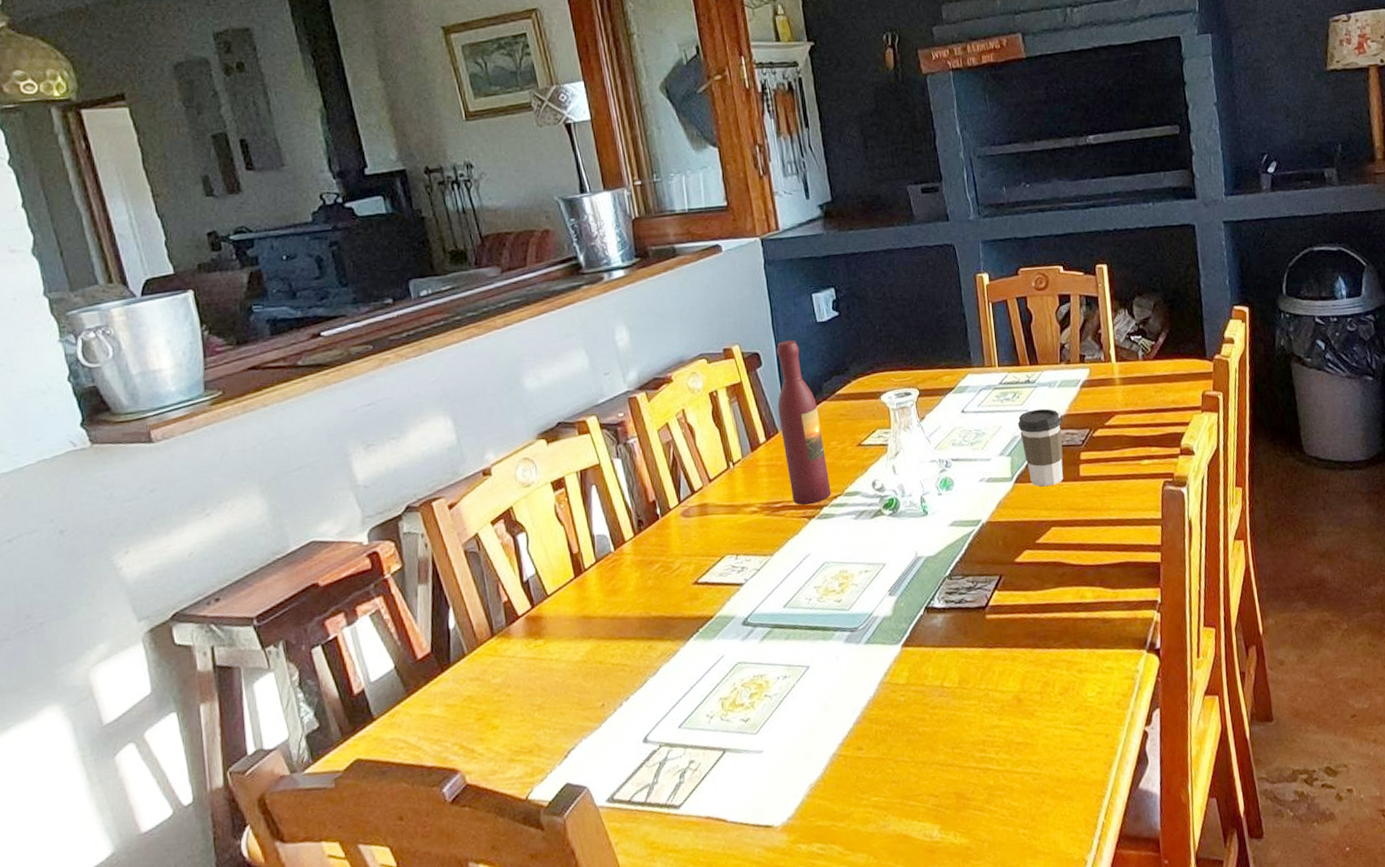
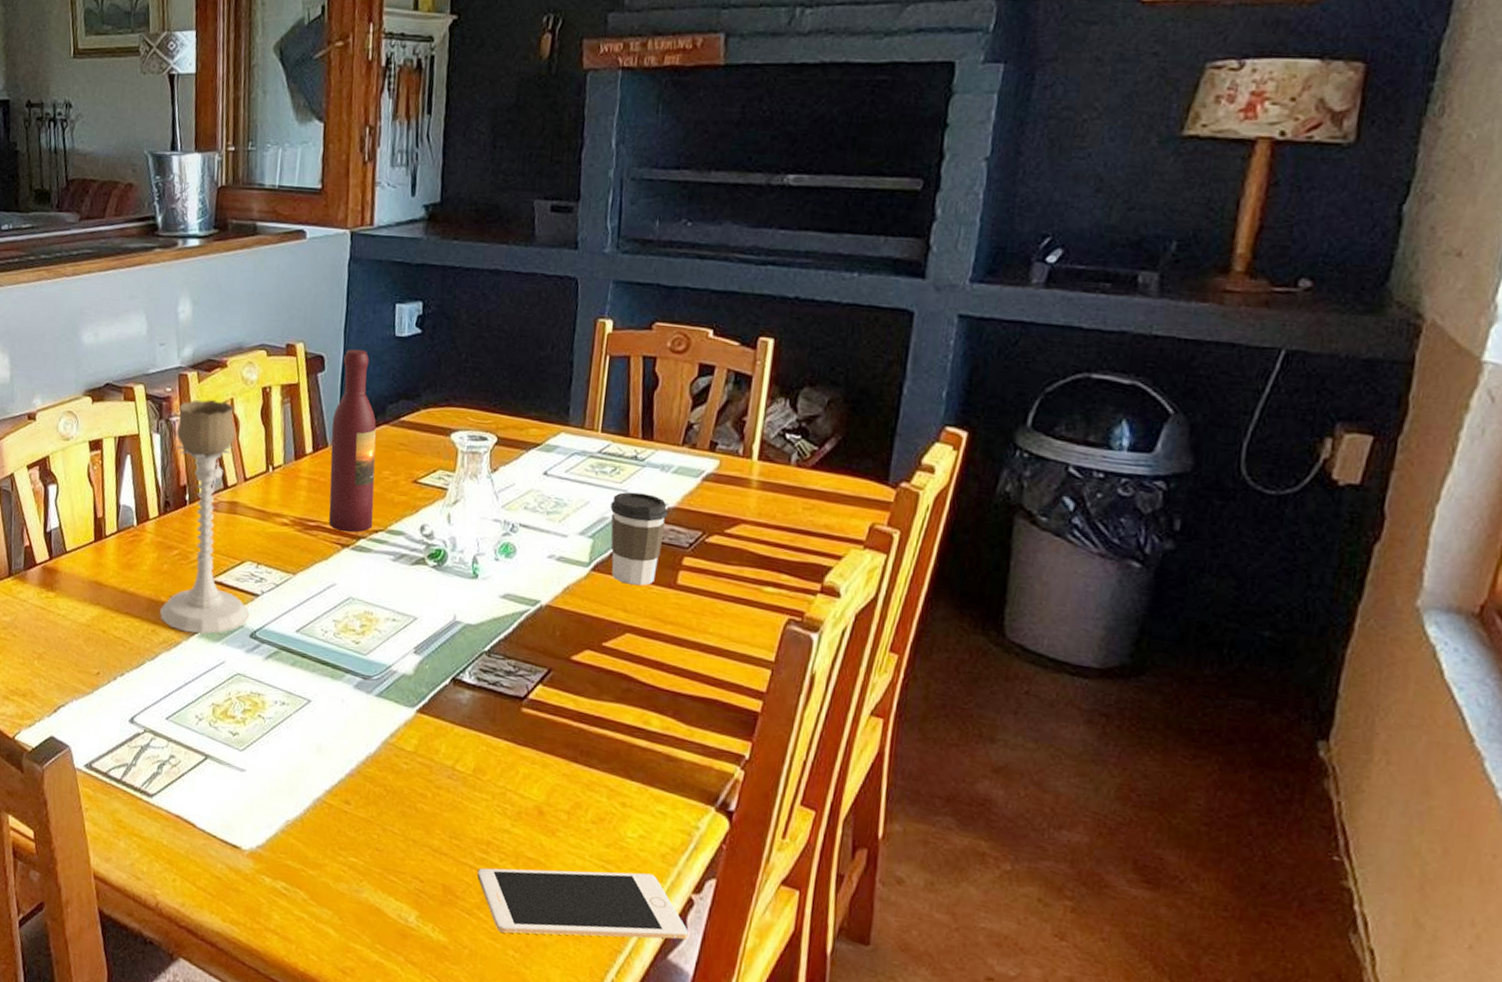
candle holder: none [633,414,739,639] -> present [160,399,250,634]
cell phone: none [980,721,1150,817] -> present [477,868,689,940]

